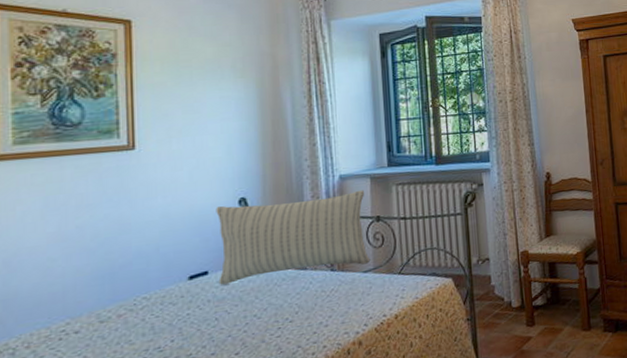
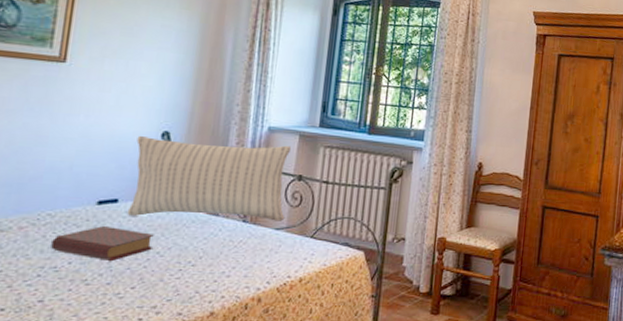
book: none [152,298,250,333] -> present [51,226,156,261]

